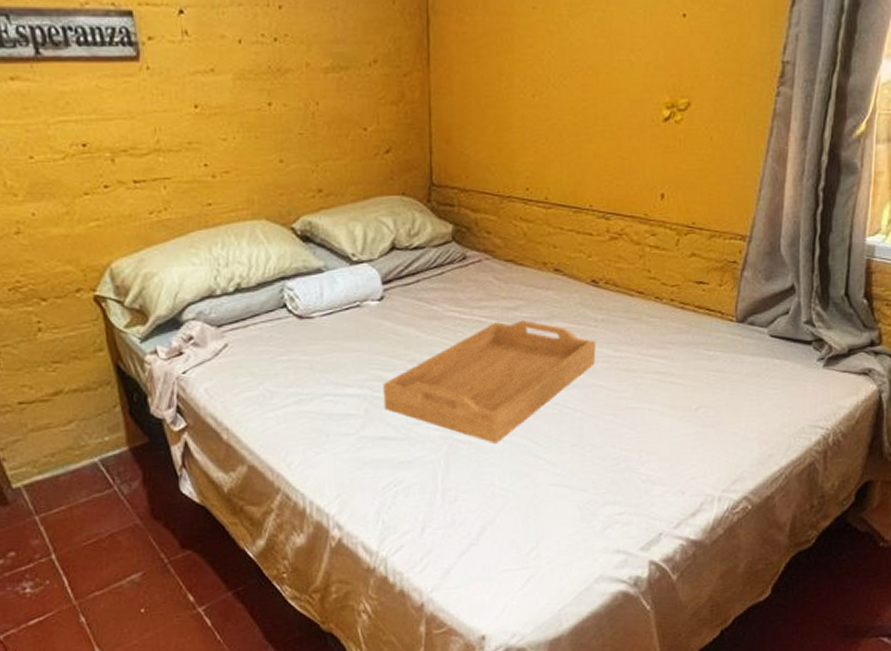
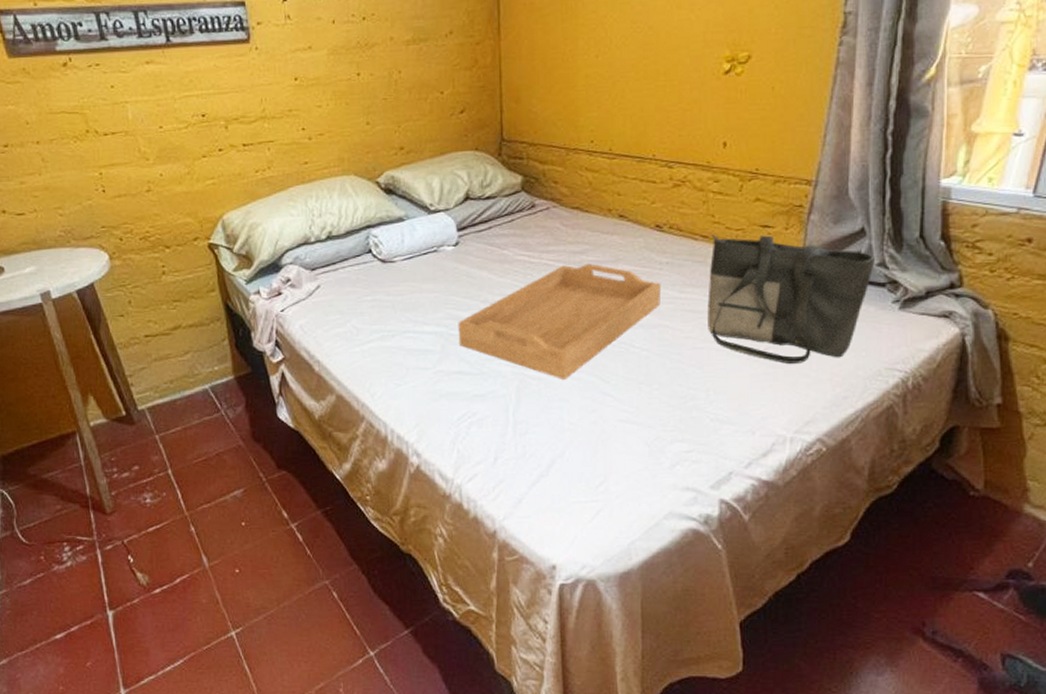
tote bag: none [641,290,803,423] -> present [707,234,875,364]

